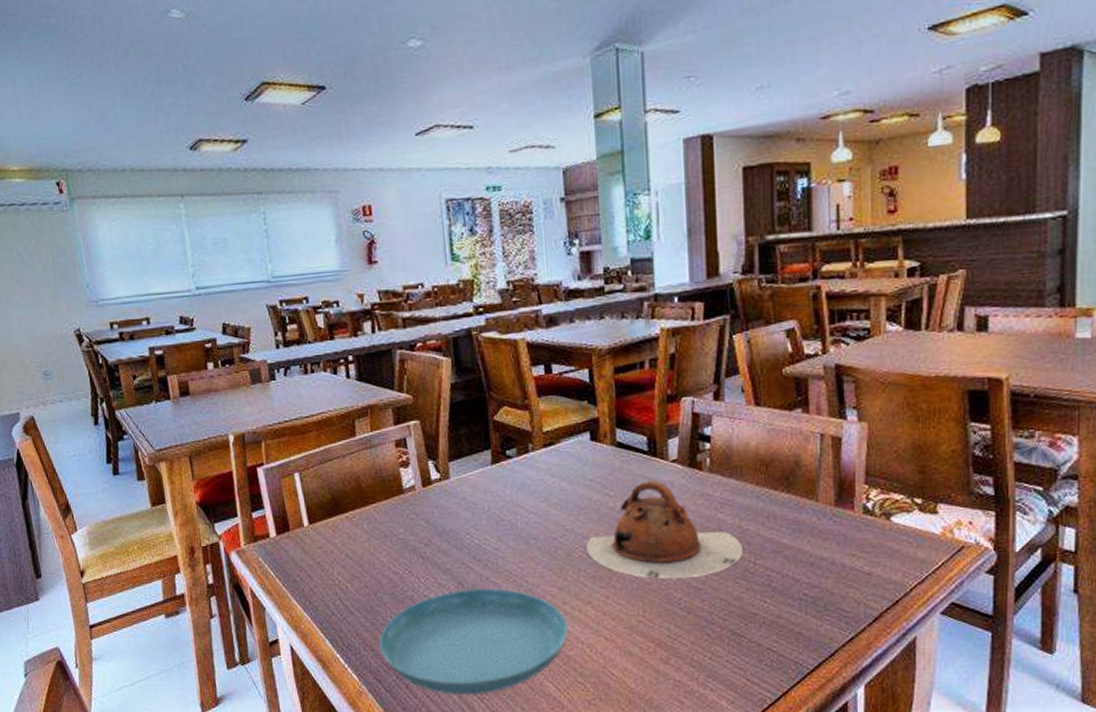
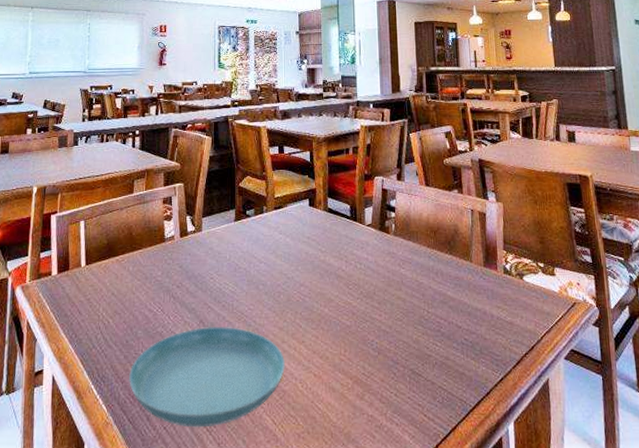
teapot: present [586,480,743,579] -> none [302,240,419,323]

